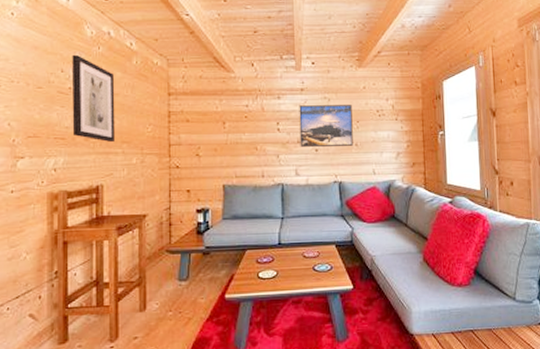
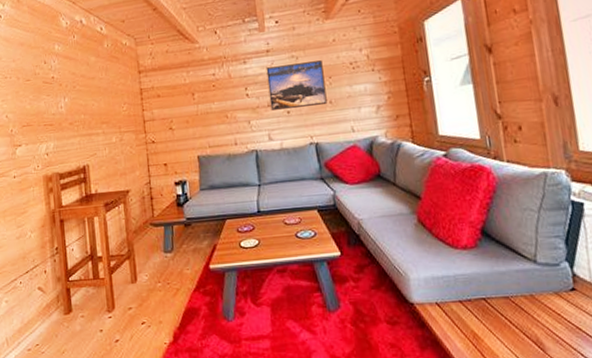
wall art: present [71,54,115,142] -> none [52,45,95,124]

